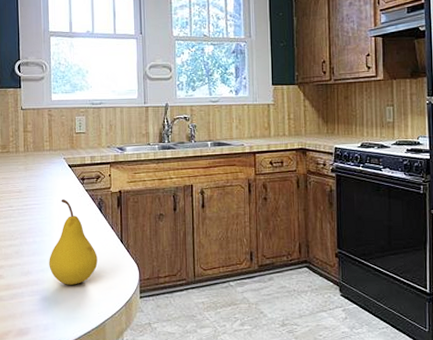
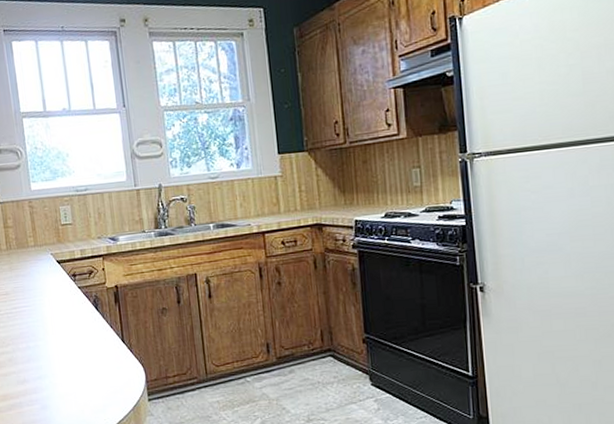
fruit: present [49,199,98,285] -> none [45,299,99,392]

